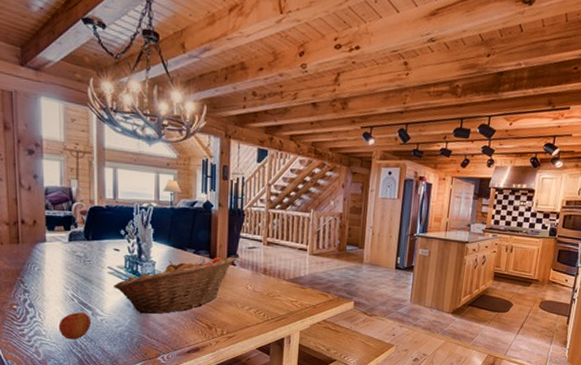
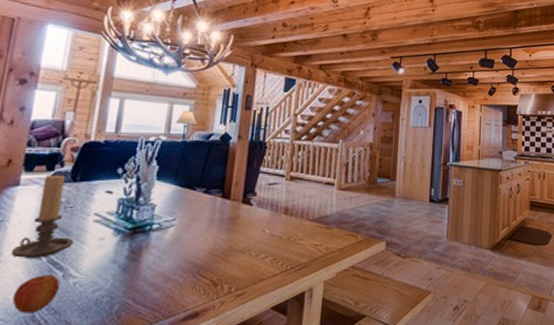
candle holder: none [50,233,96,300] -> present [11,174,75,258]
fruit basket: present [114,256,235,314] -> none [98,195,253,272]

